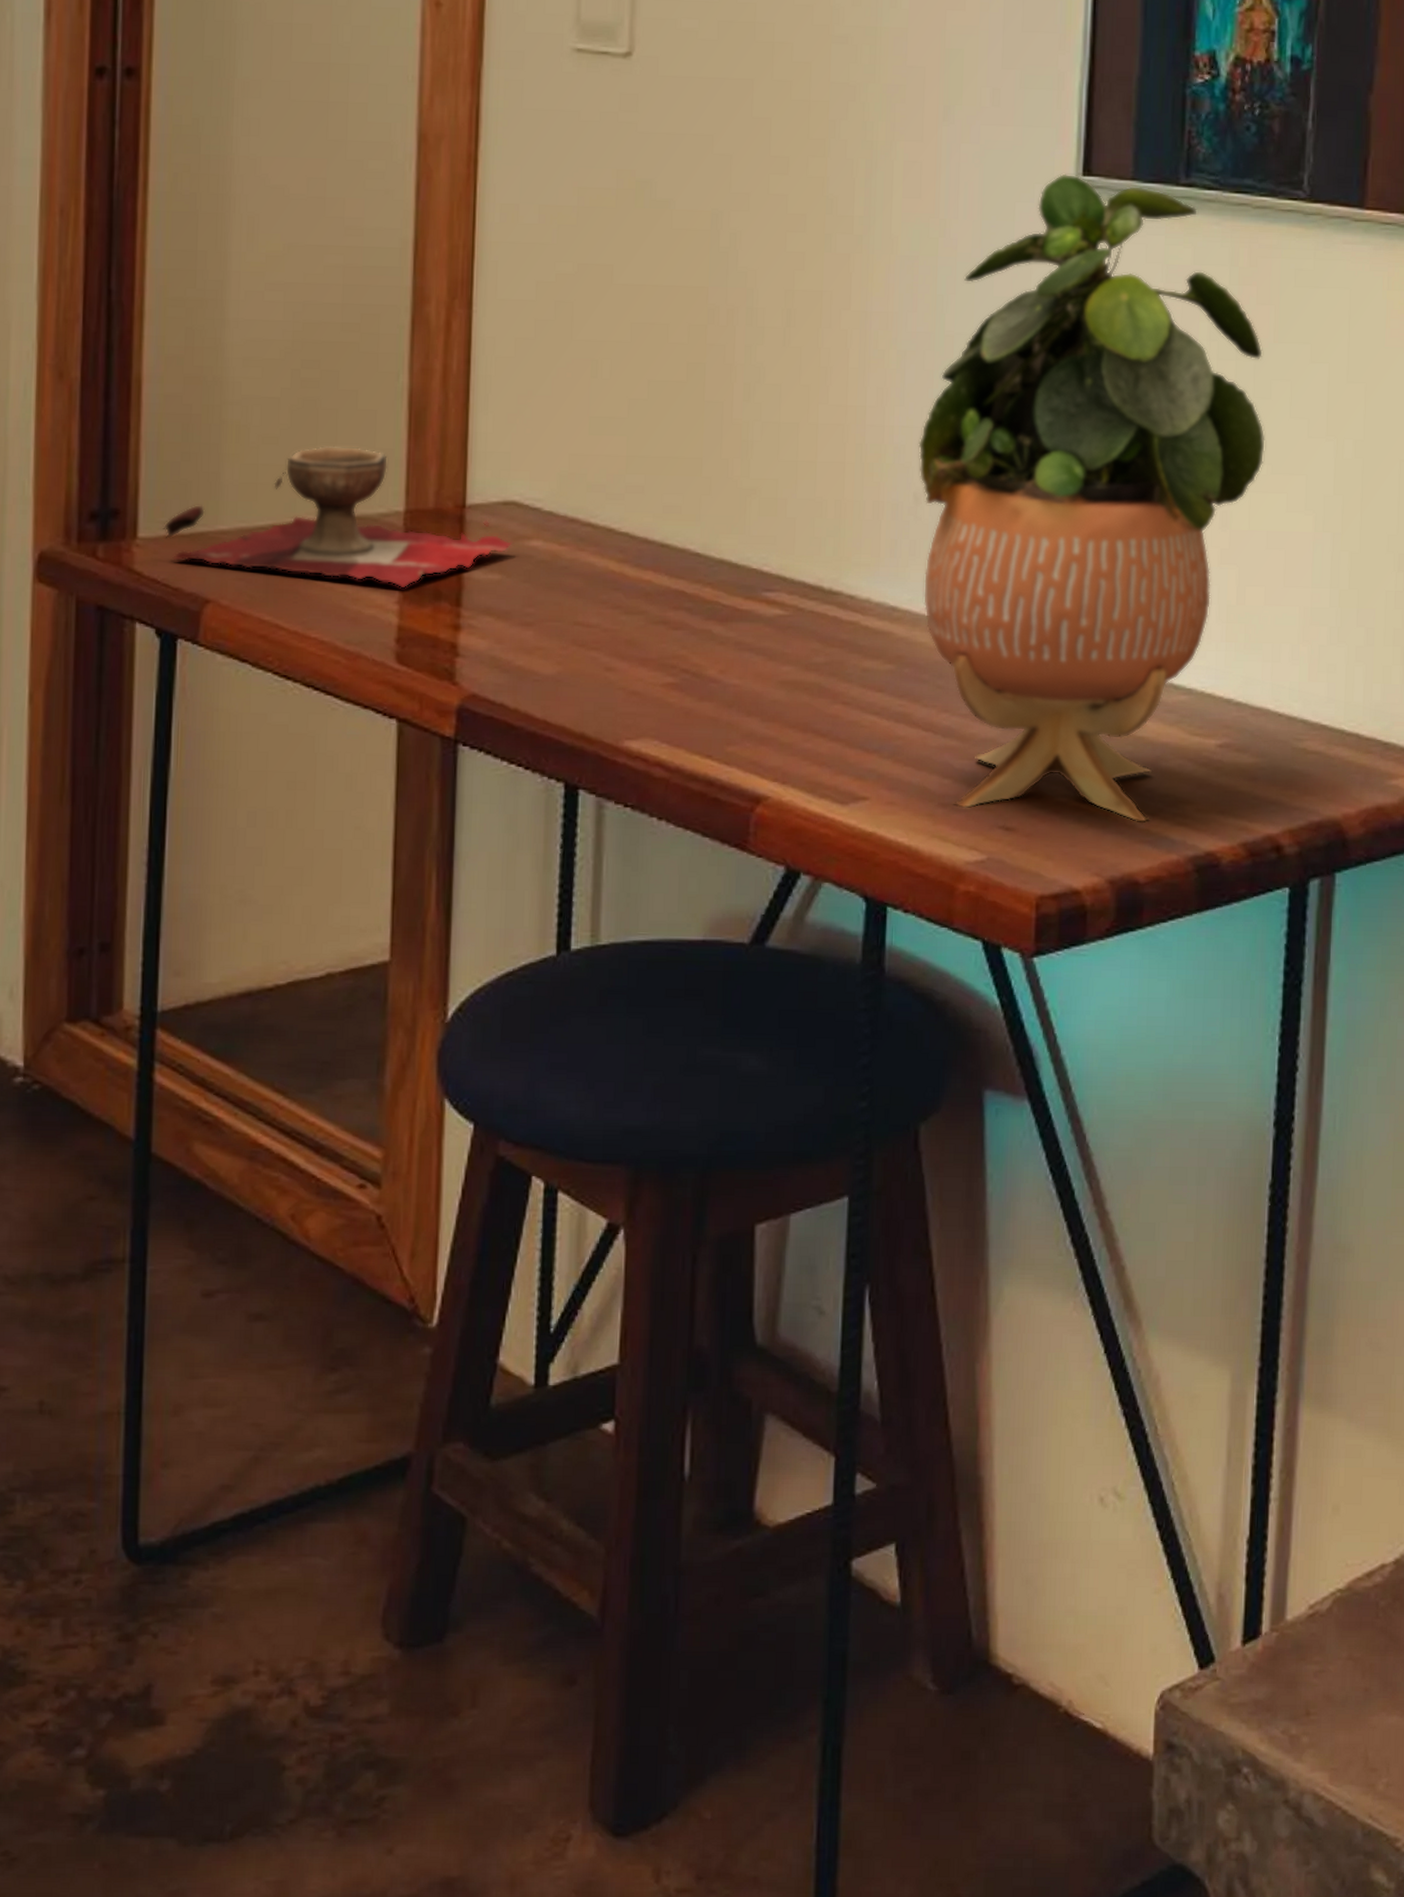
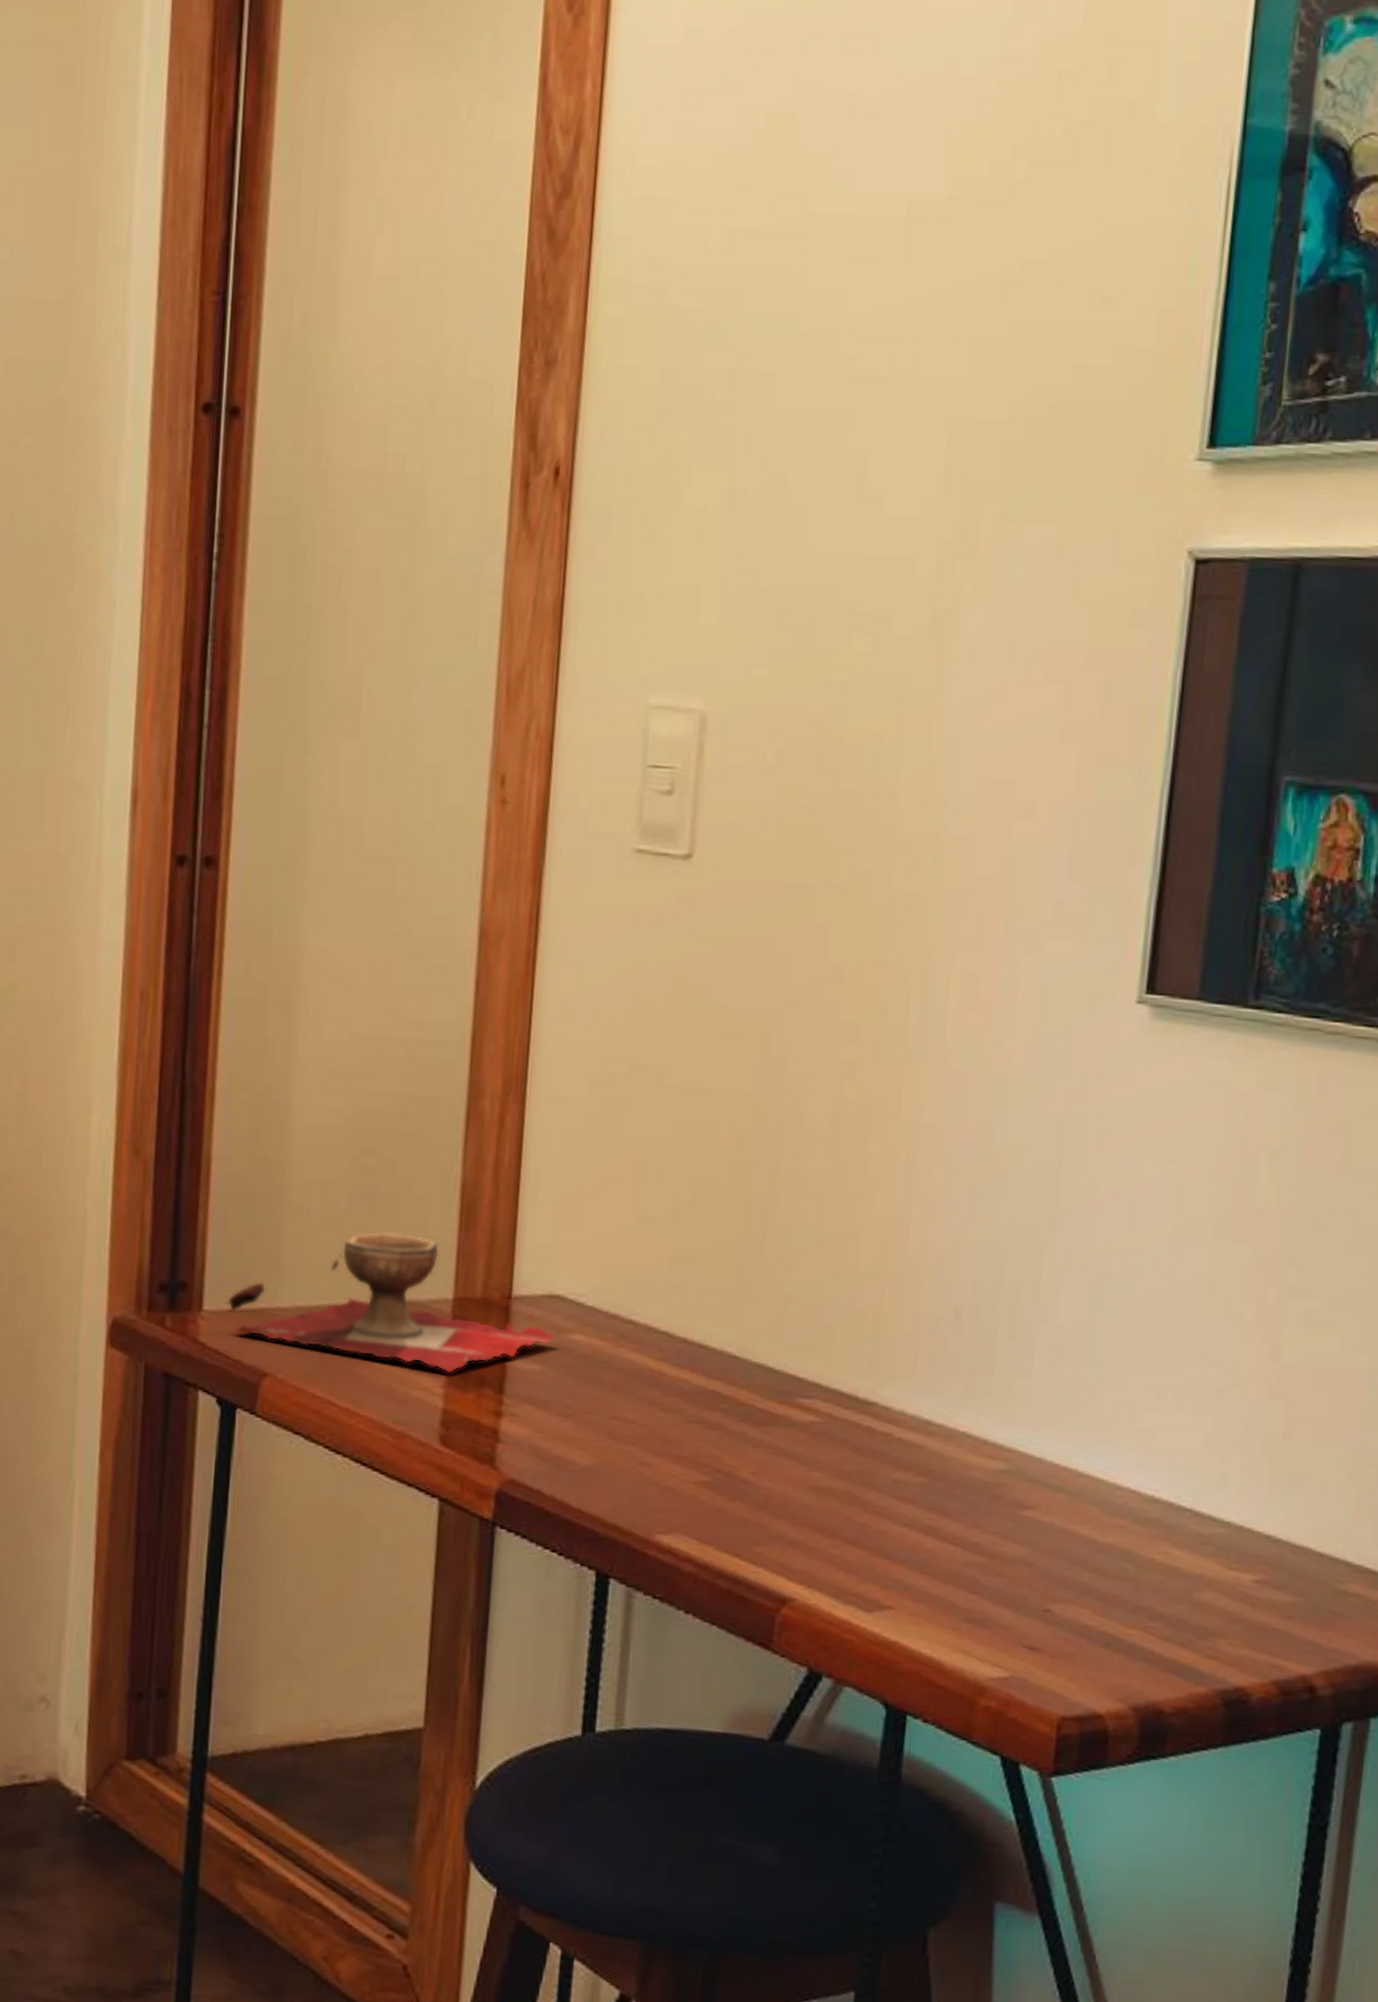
potted plant: present [918,173,1265,824] -> none [958,991,1326,1654]

